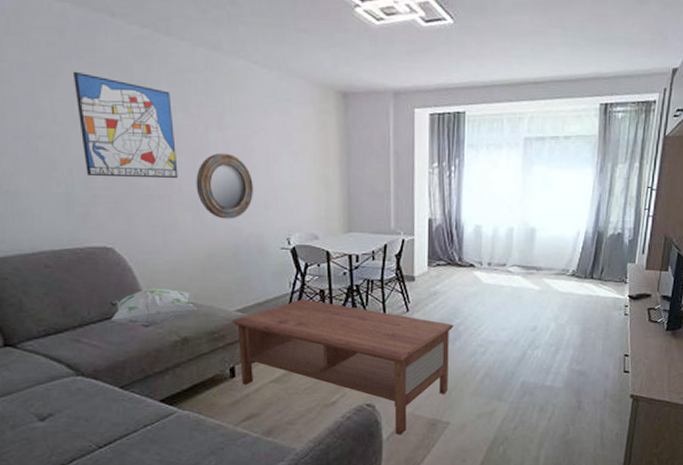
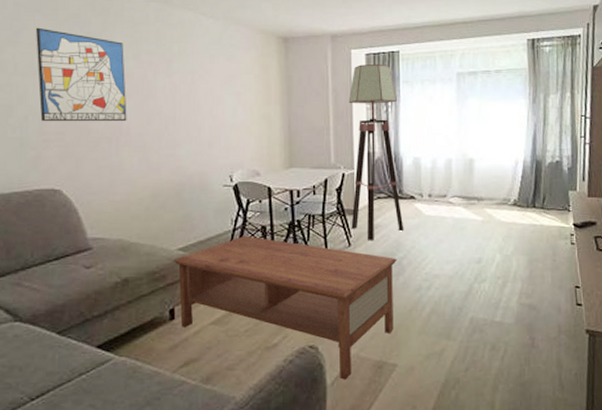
decorative pillow: present [109,288,198,325] -> none [53,228,140,267]
home mirror: present [196,153,253,219] -> none [143,96,198,159]
floor lamp: none [410,124,462,306] -> present [348,63,404,240]

